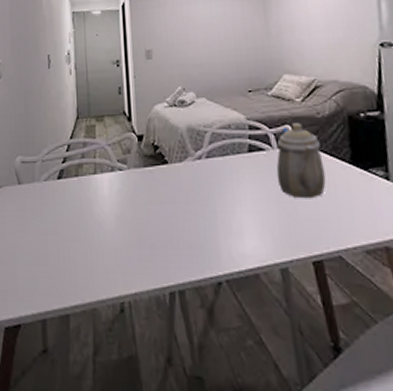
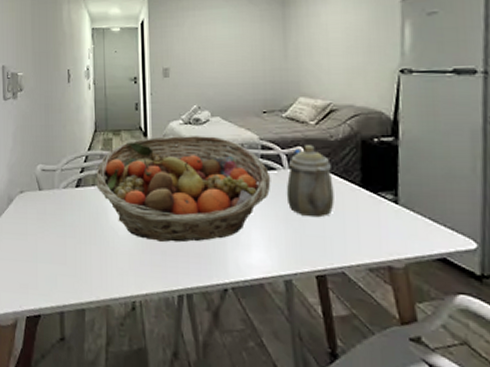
fruit basket: none [79,117,261,234] -> present [96,135,271,243]

